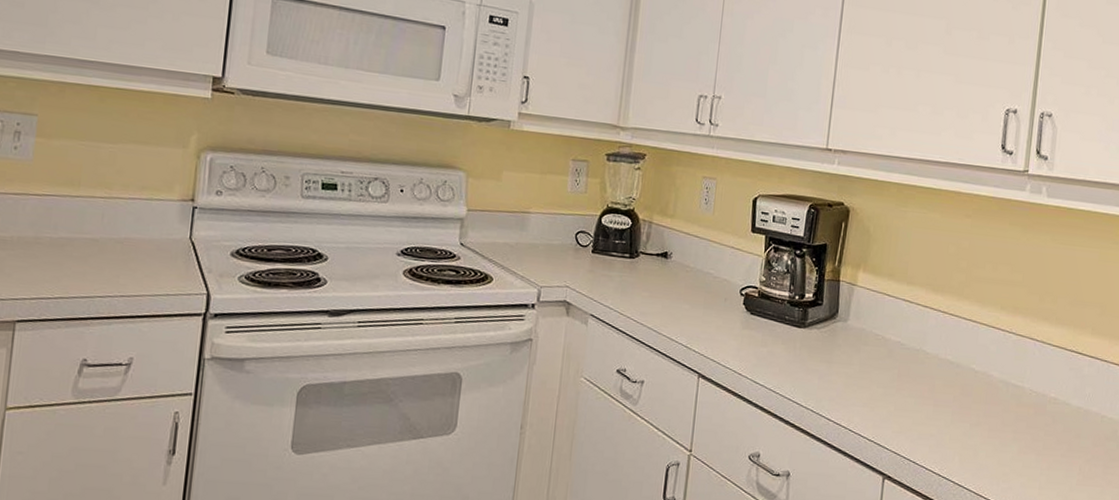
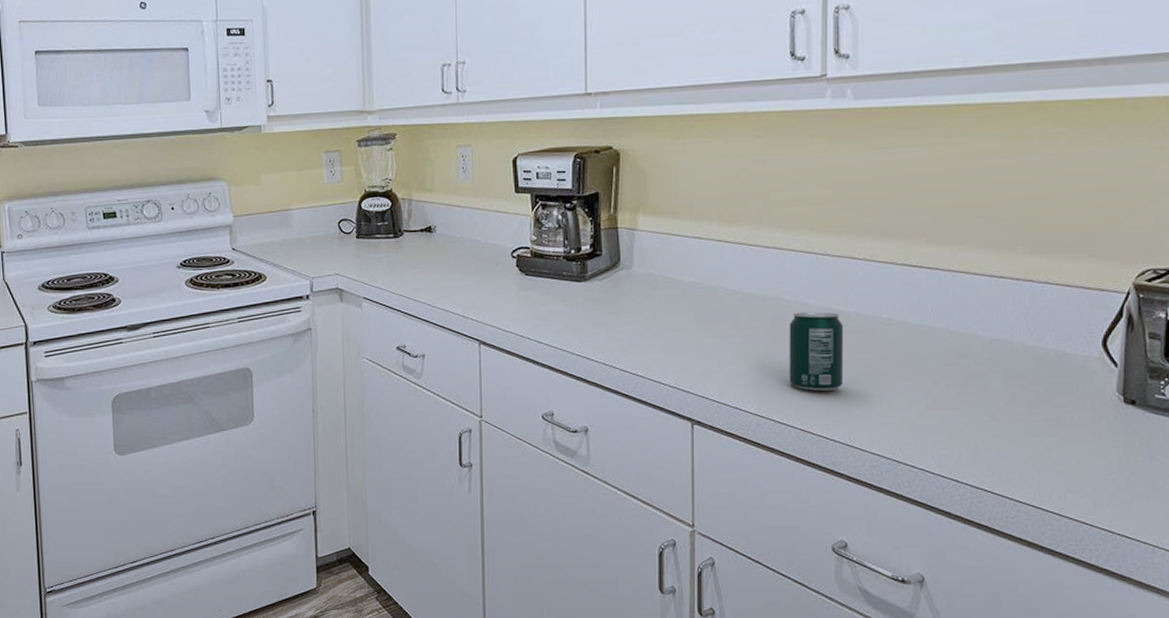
beverage can: none [970,382,1019,459] -> present [789,311,844,391]

